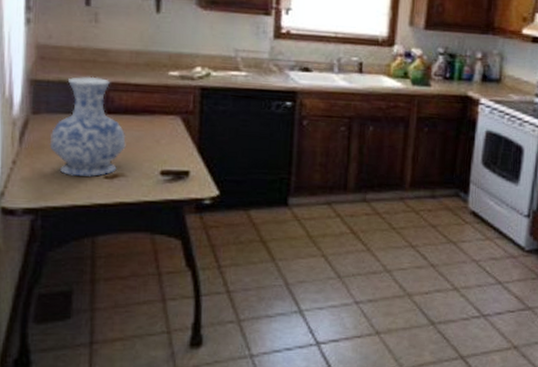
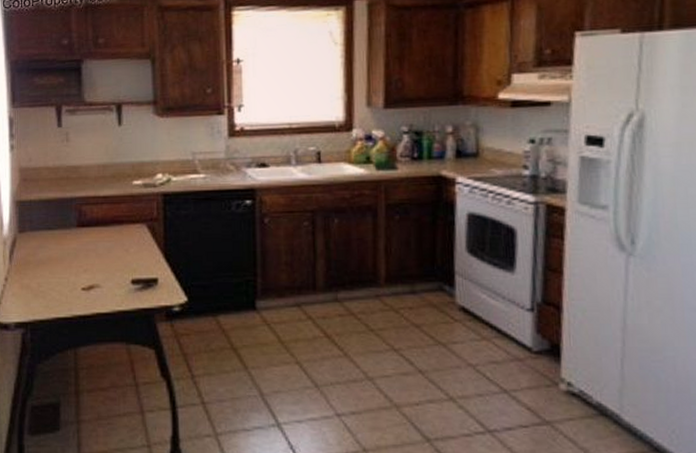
vase: present [49,76,126,177] -> none [34,192,99,290]

